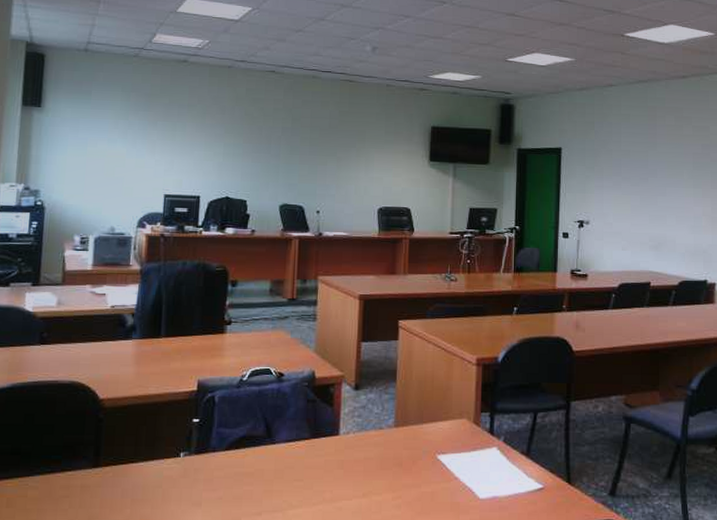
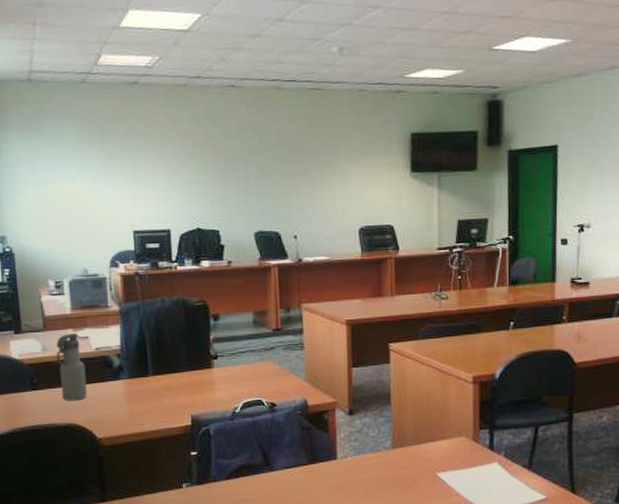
water bottle: none [69,289,98,358] -> present [56,333,87,401]

